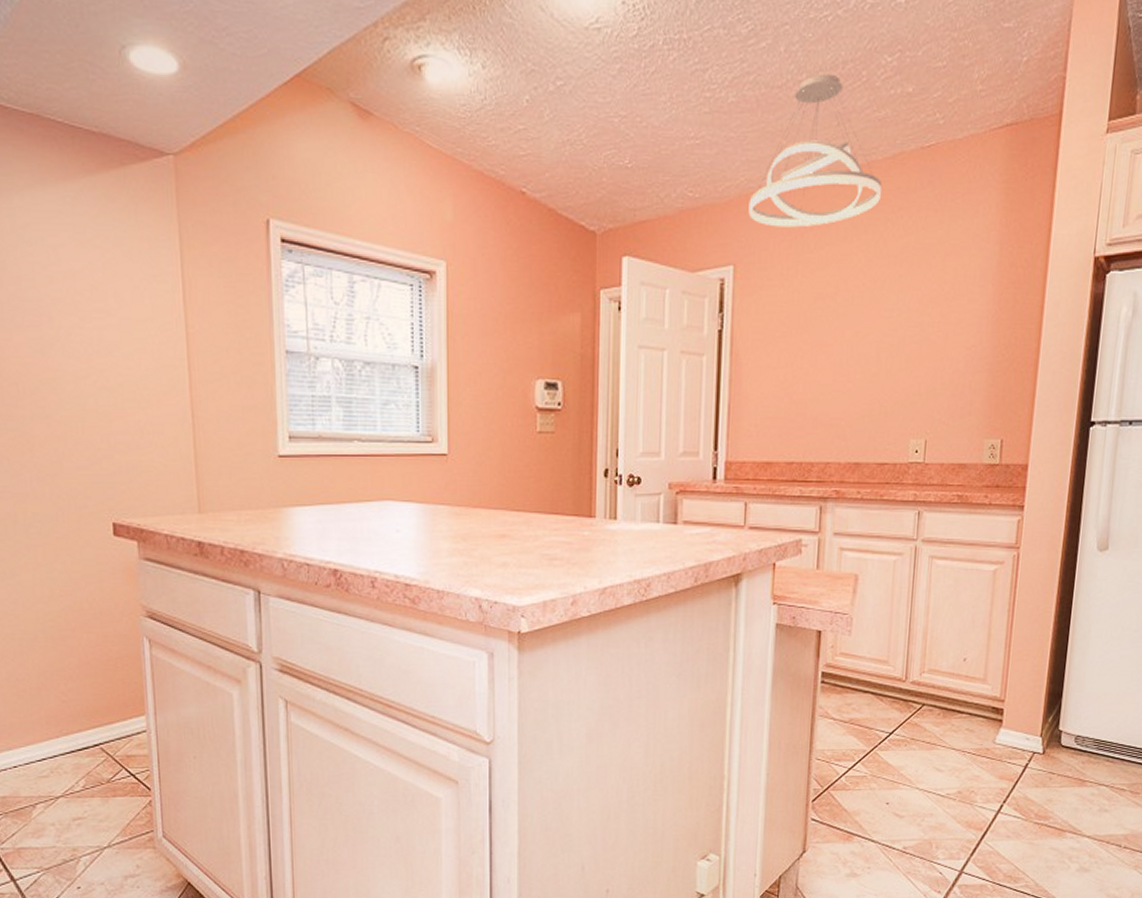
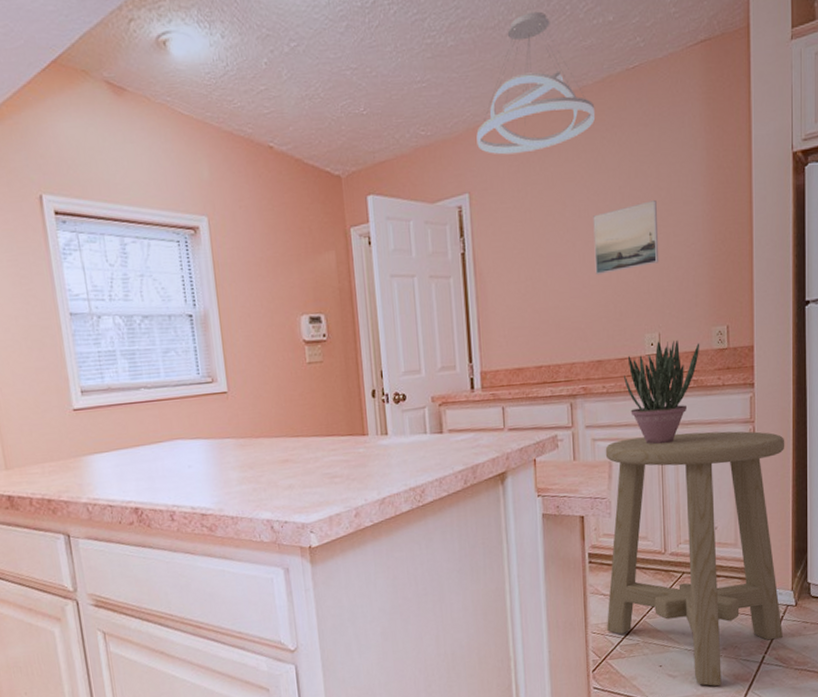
stool: none [833,552,1051,833] -> present [605,431,785,686]
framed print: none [863,294,939,370] -> present [593,200,659,276]
potted plant: none [880,449,970,562] -> present [623,339,700,445]

